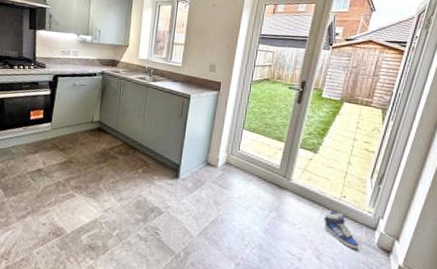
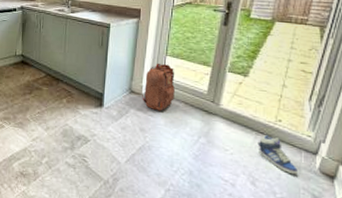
backpack: none [217,136,251,184] -> present [142,63,175,111]

